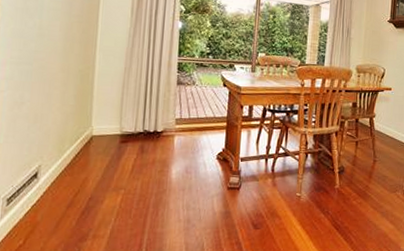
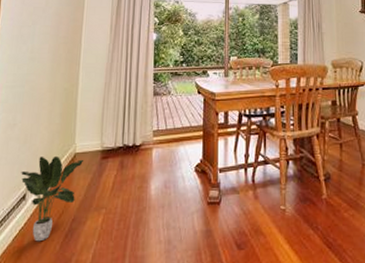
potted plant: none [31,137,102,218] -> present [21,155,84,242]

